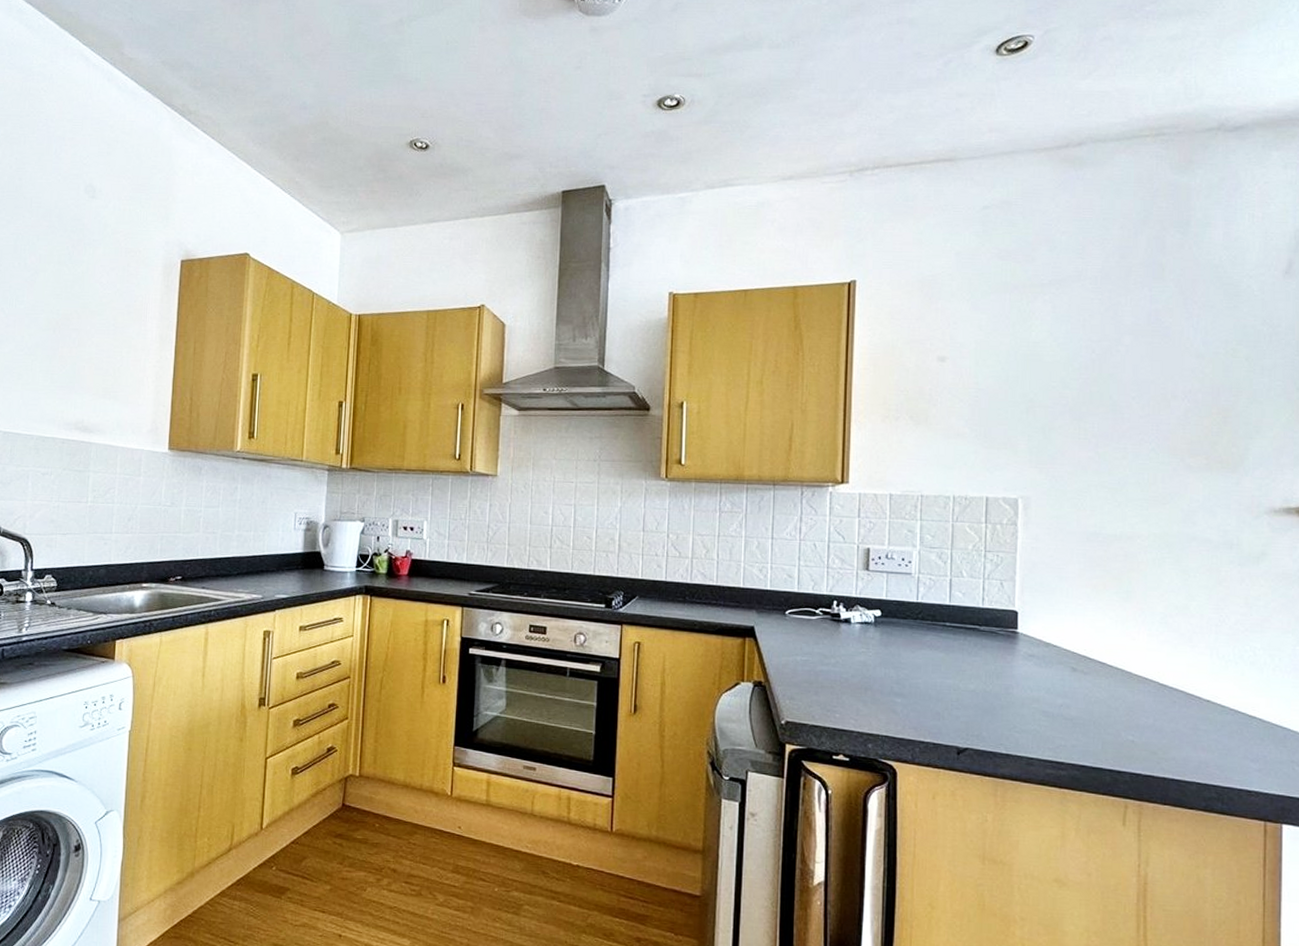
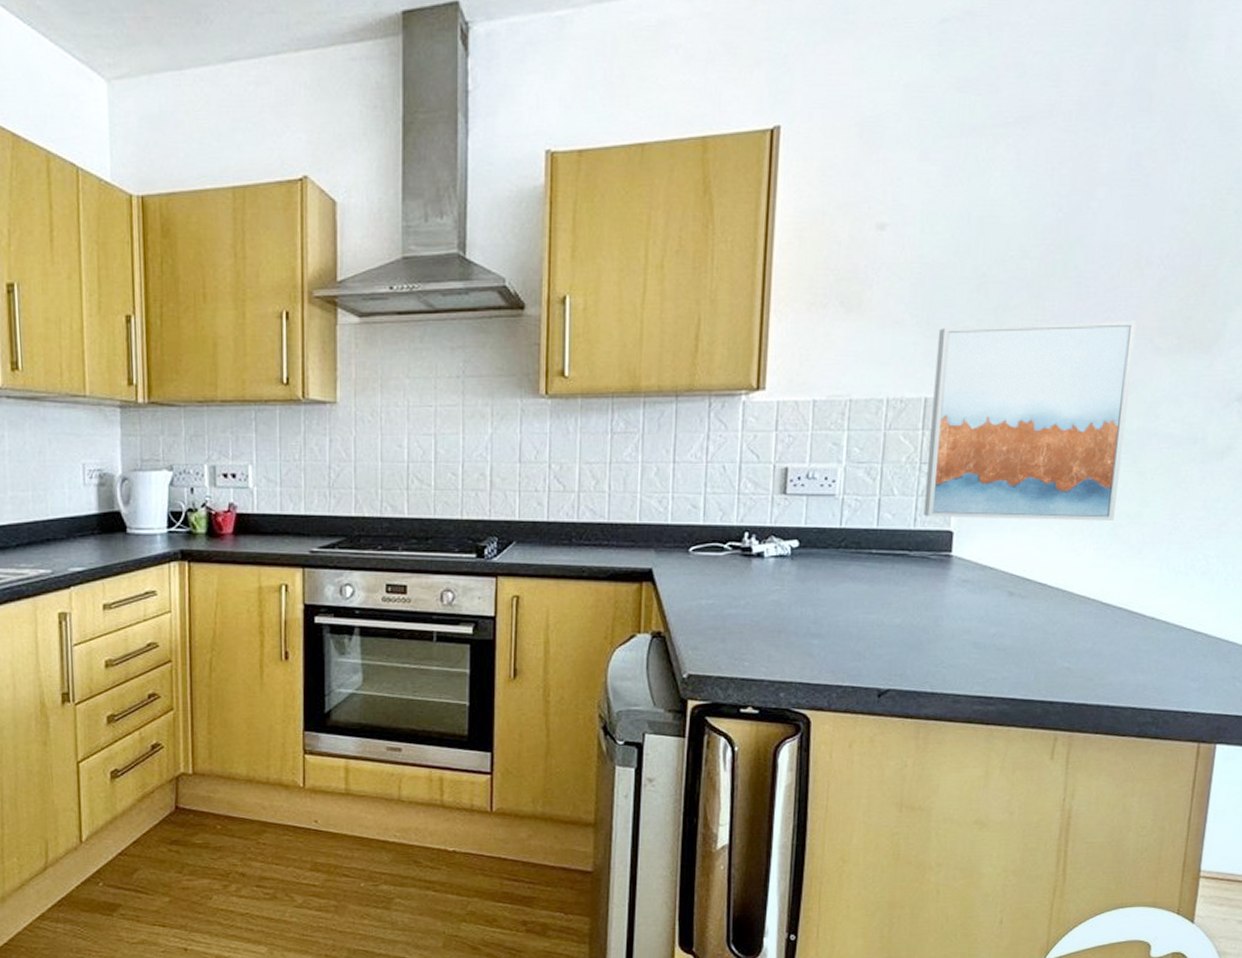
wall art: none [990,440,1169,611] -> present [923,321,1137,521]

